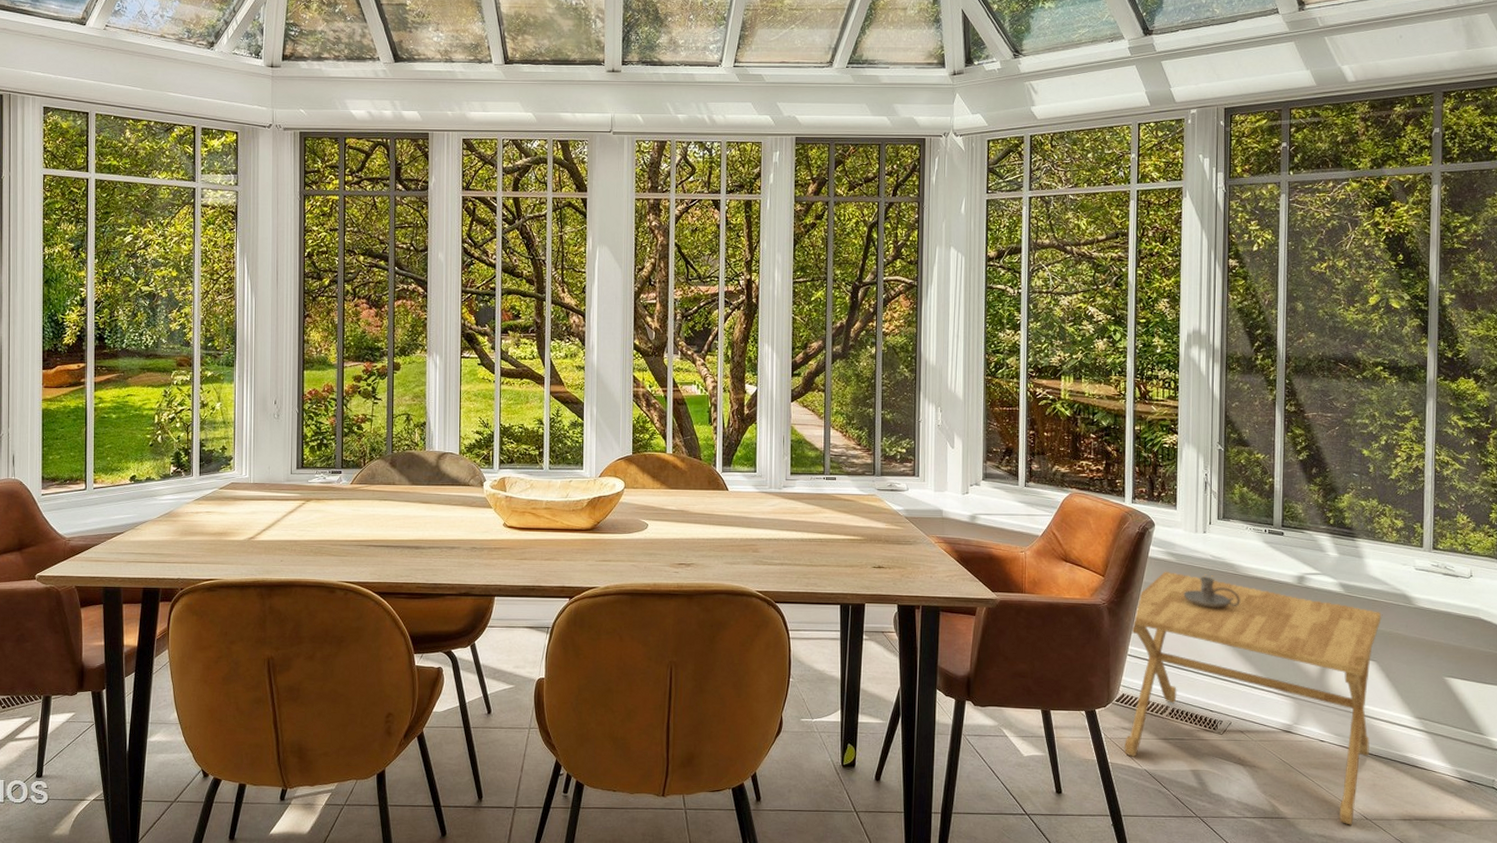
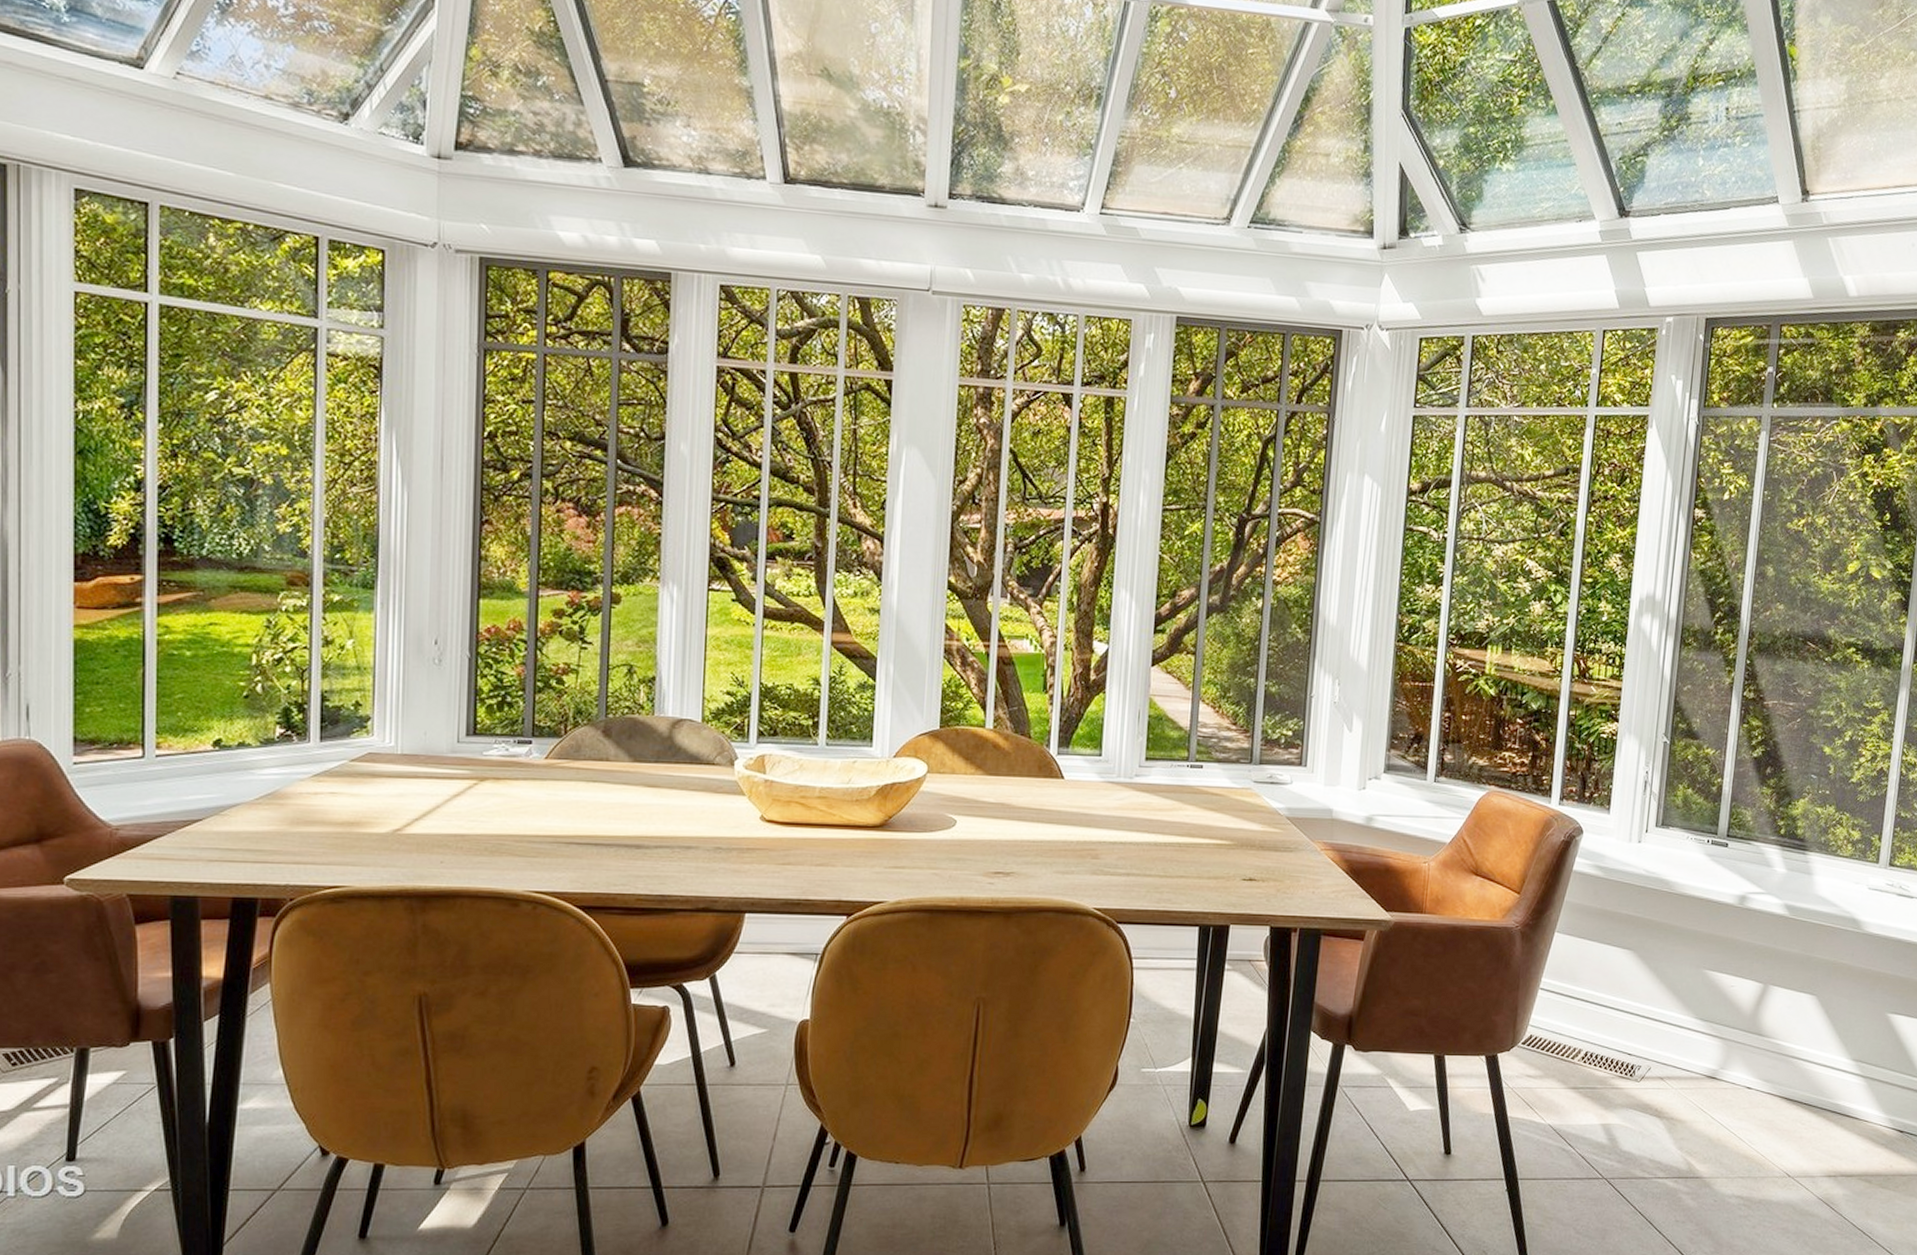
side table: present [1123,571,1383,825] -> none [1526,888,1828,1184]
candle holder: present [1183,576,1240,608] -> none [1609,895,1673,933]

